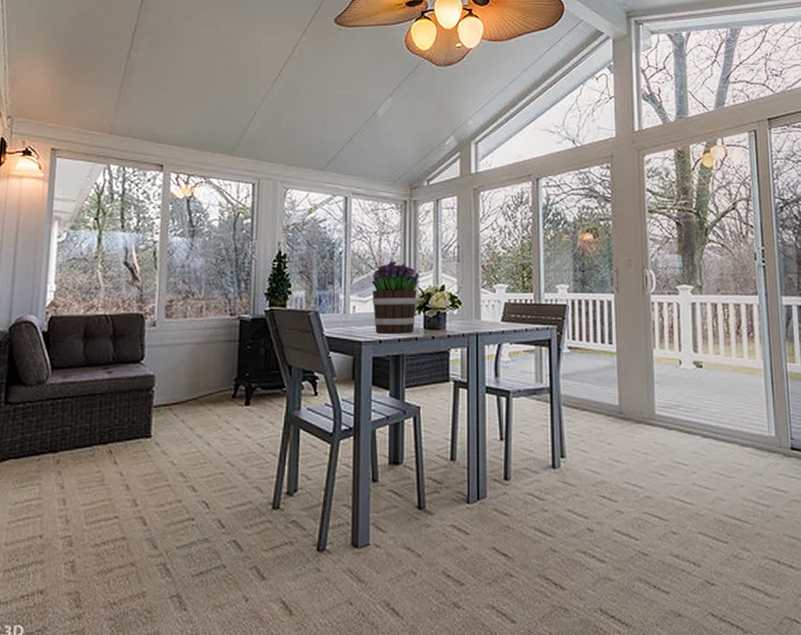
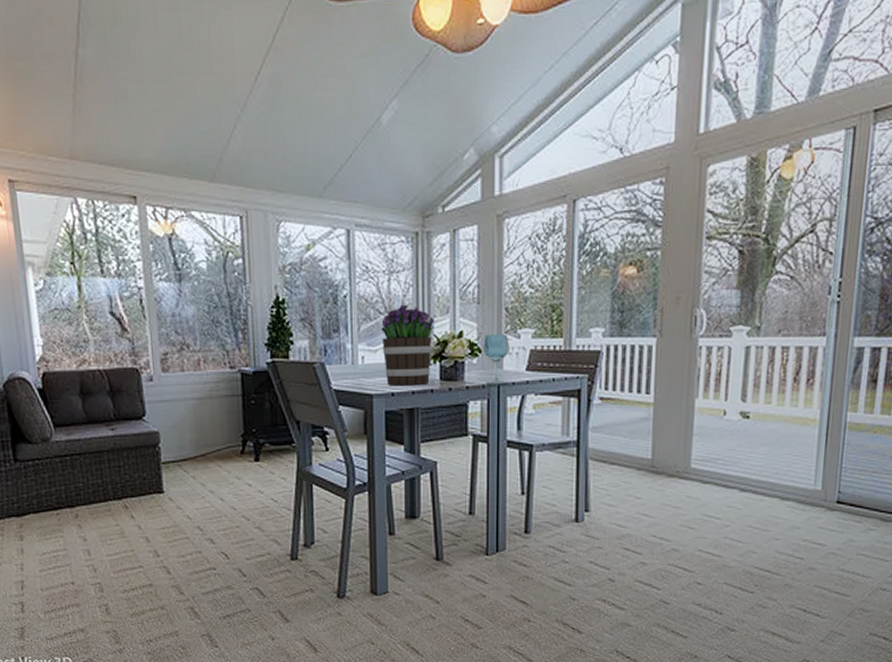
wine glass: none [462,288,487,334] -> present [482,334,511,385]

